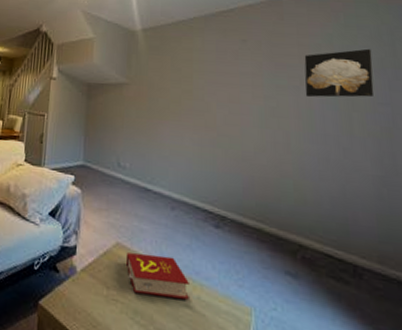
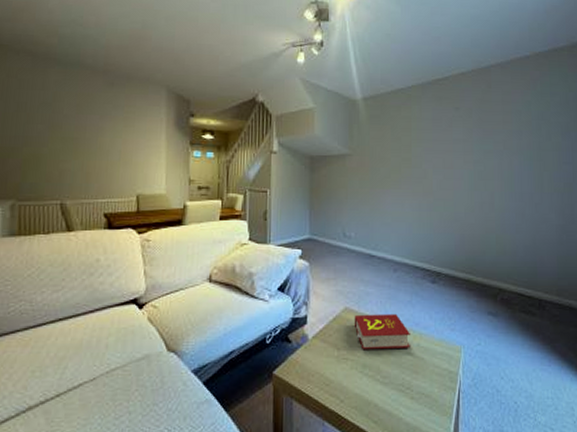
wall art: present [304,48,374,98] -> none [507,114,561,161]

